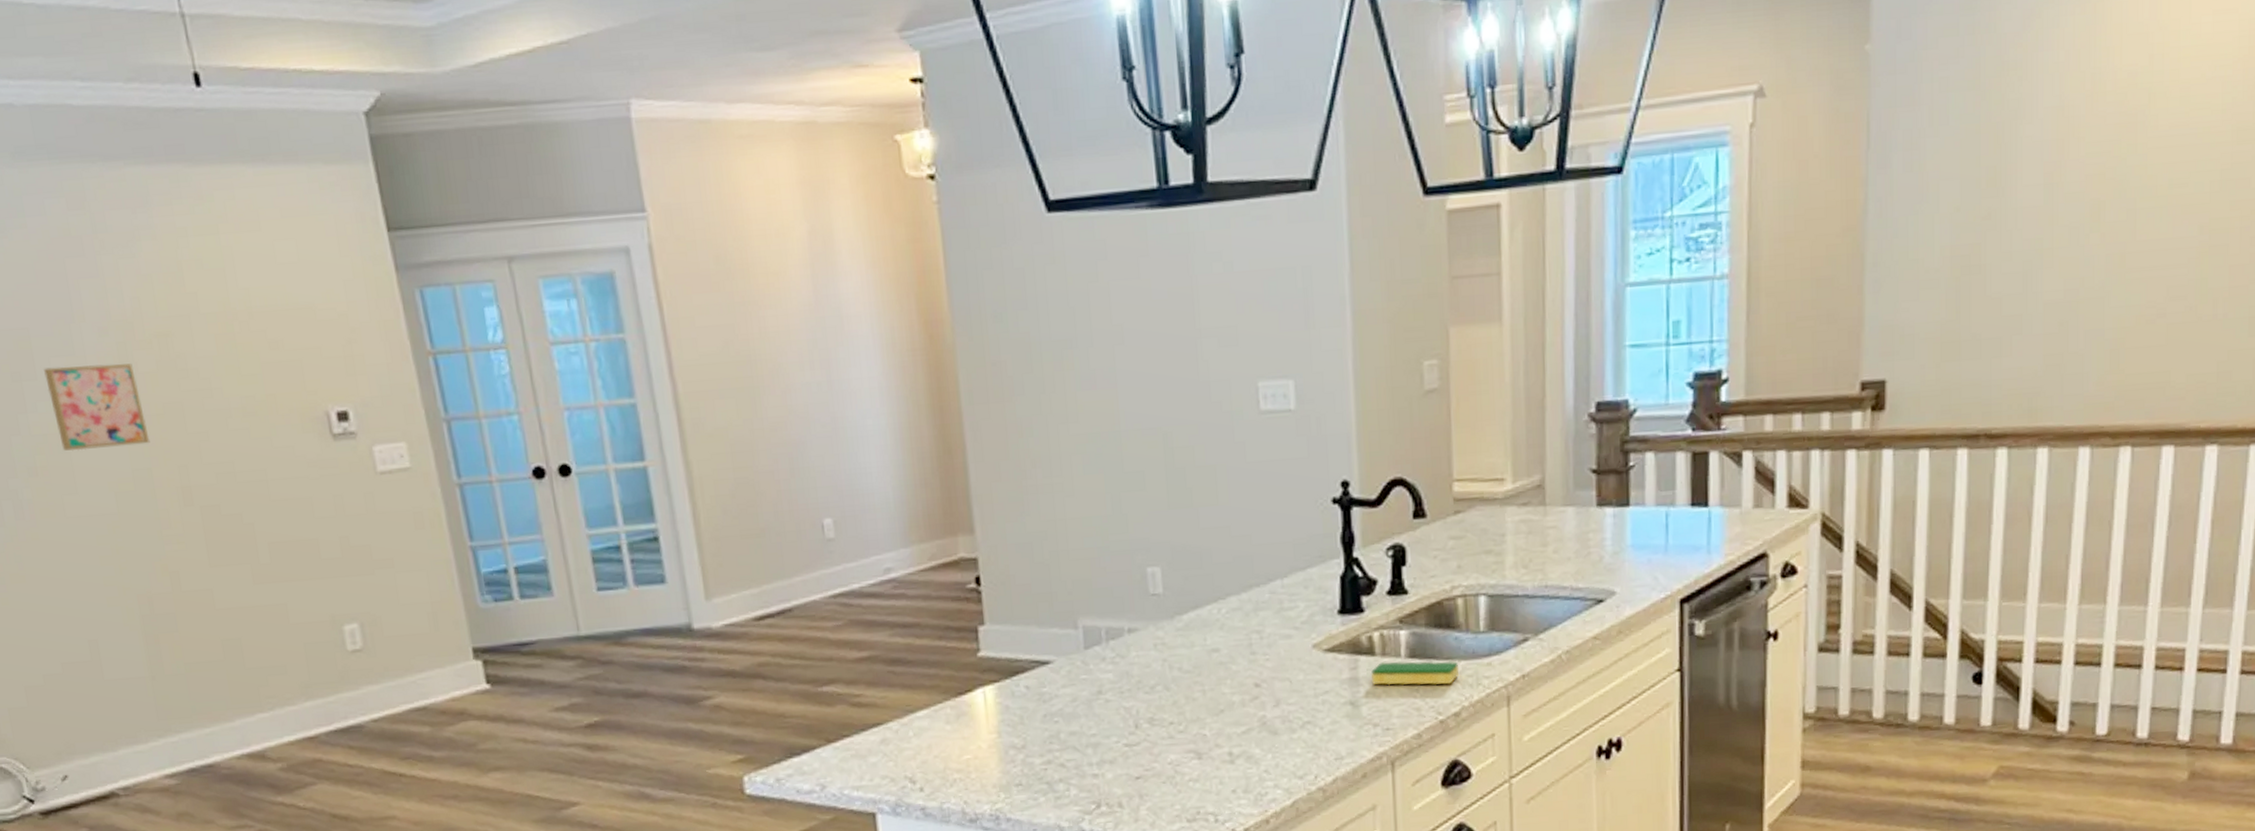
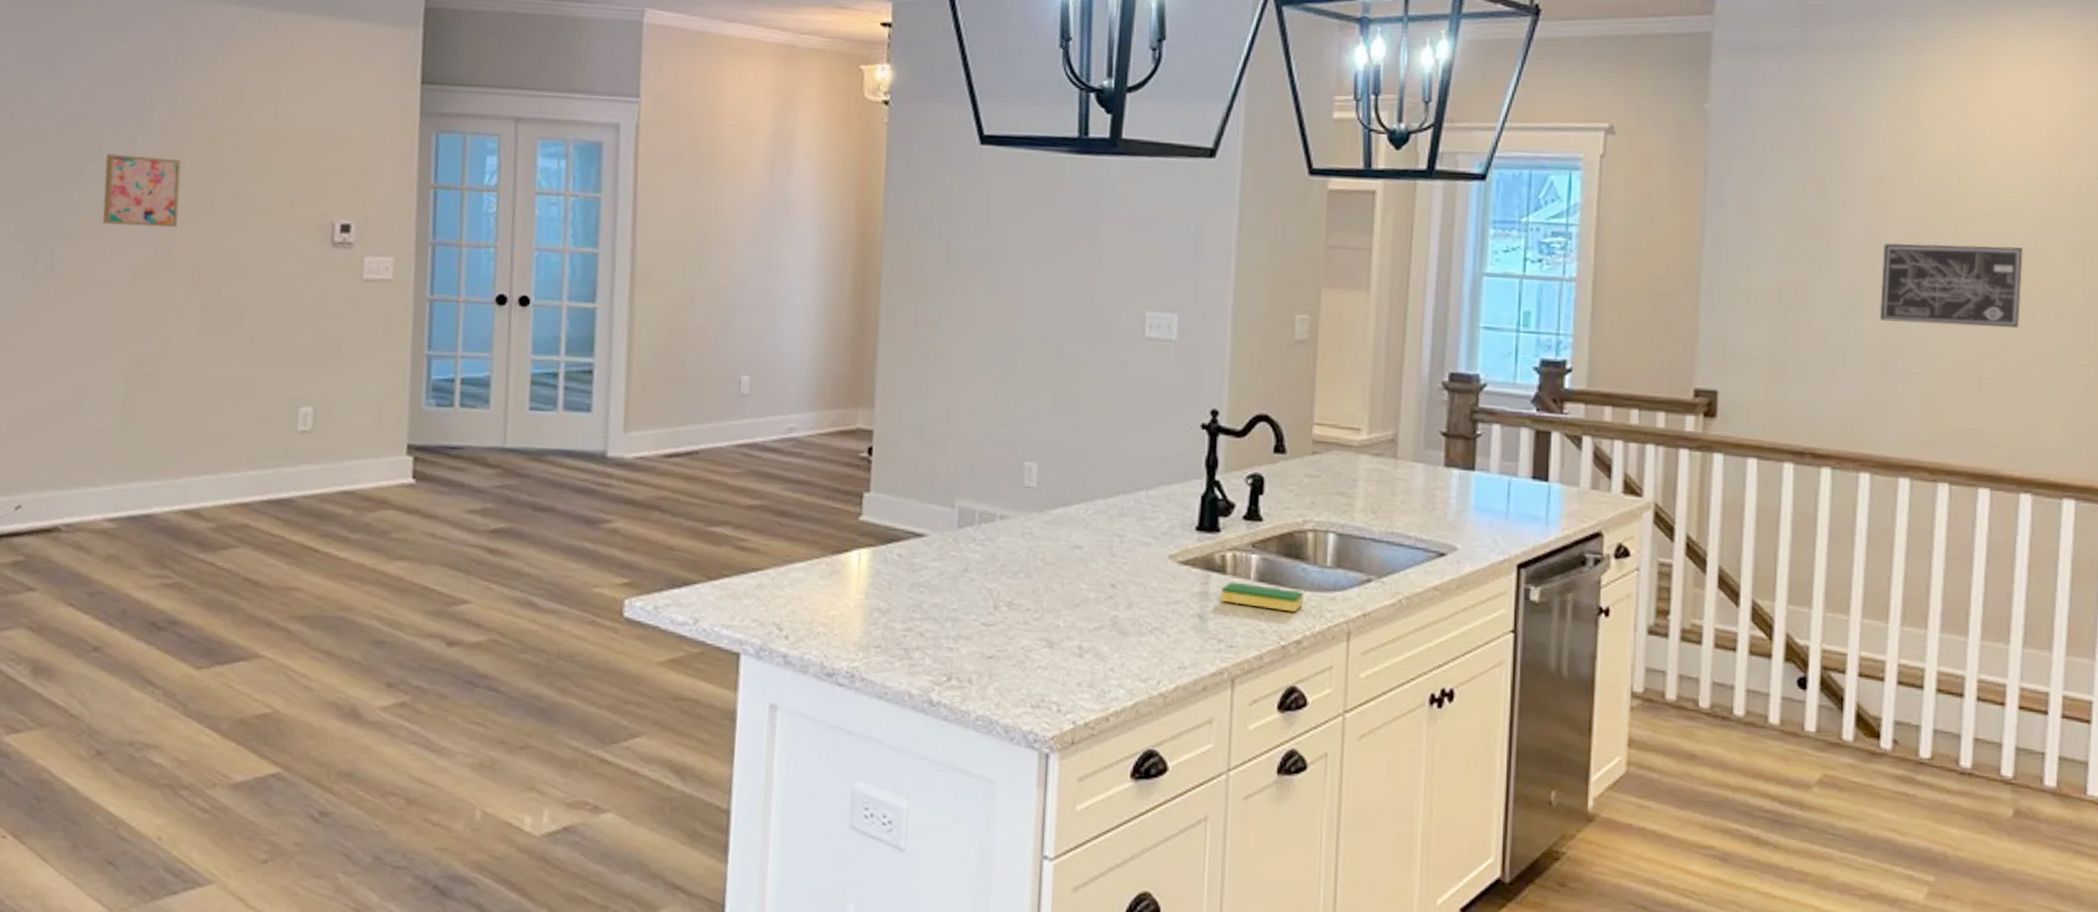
wall art: none [2060,167,2219,275] -> present [1879,243,2024,329]

